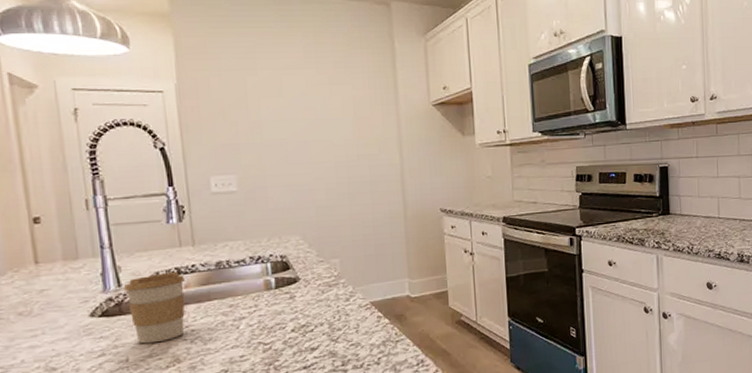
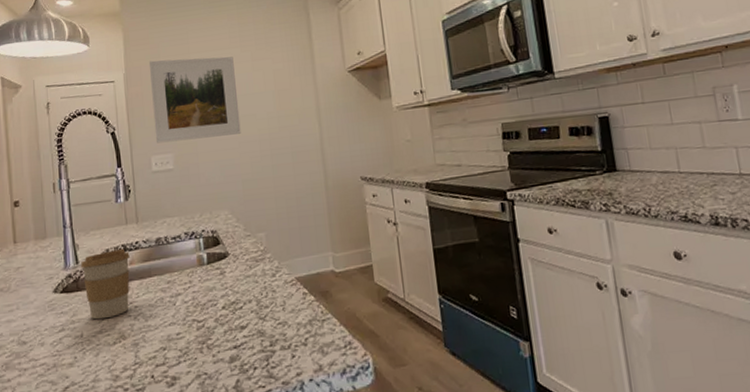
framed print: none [206,73,316,163] -> present [148,56,241,144]

